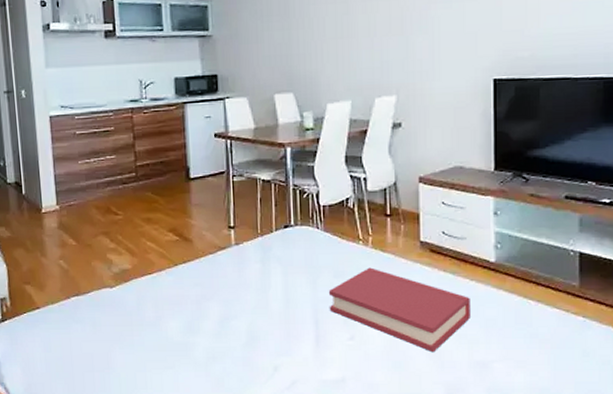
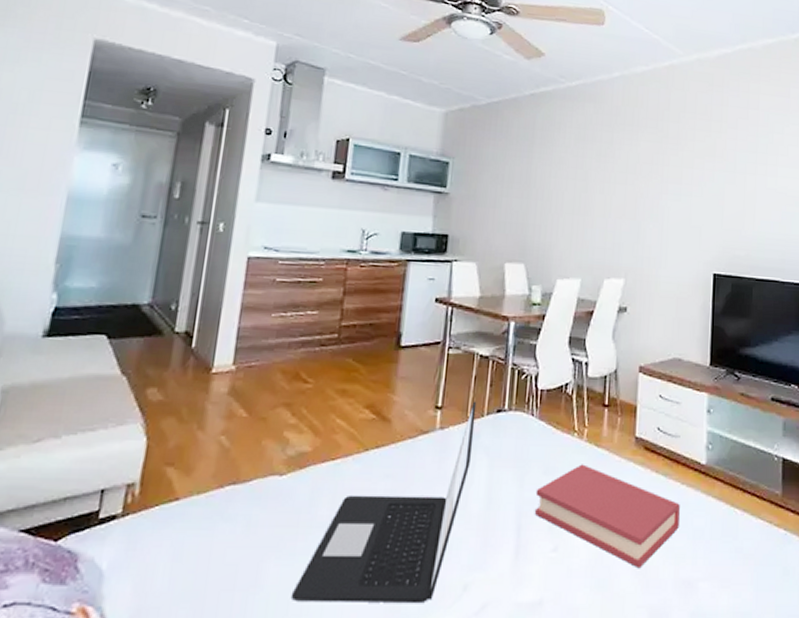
laptop: none [136,219,267,381] -> present [291,401,477,604]

